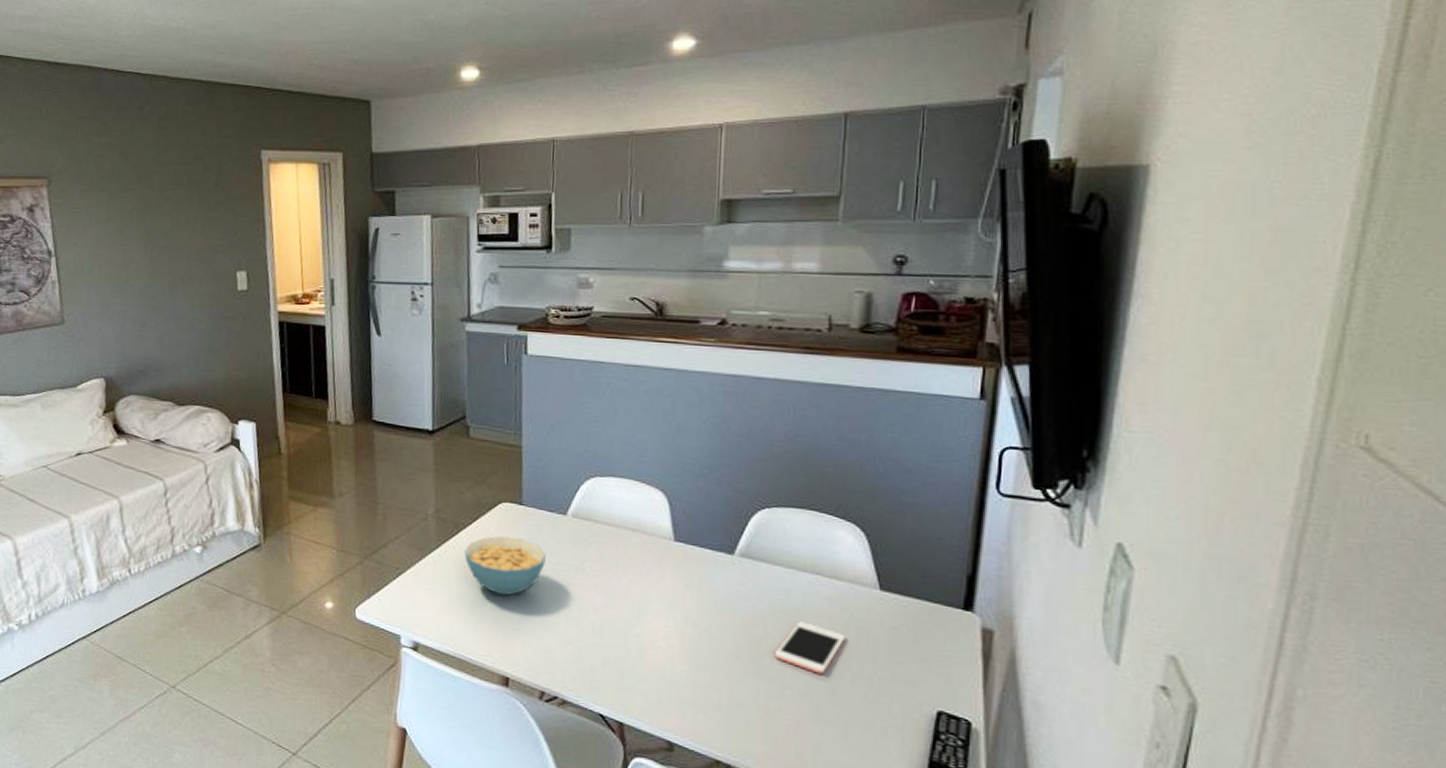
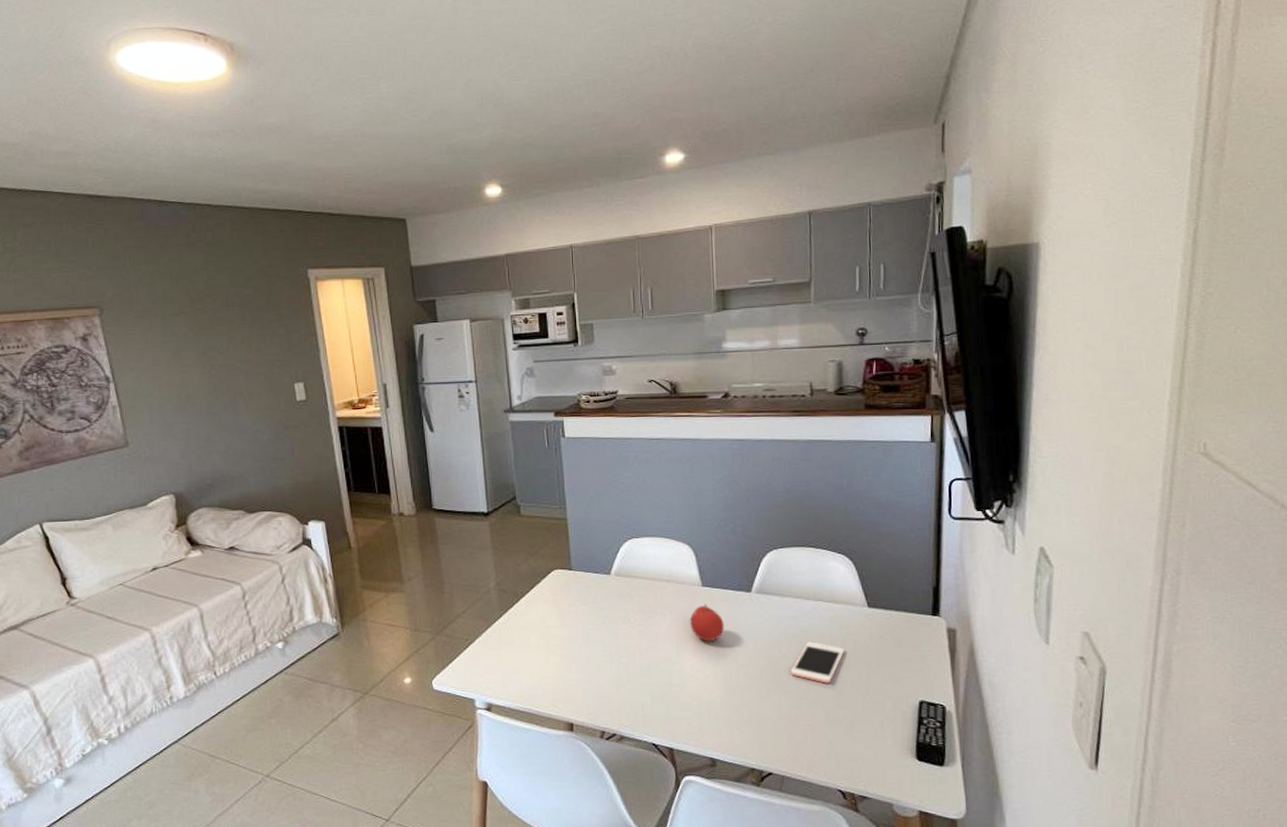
cereal bowl: present [464,536,546,596] -> none [525,599,596,652]
fruit: none [656,561,697,607] -> present [690,603,724,642]

